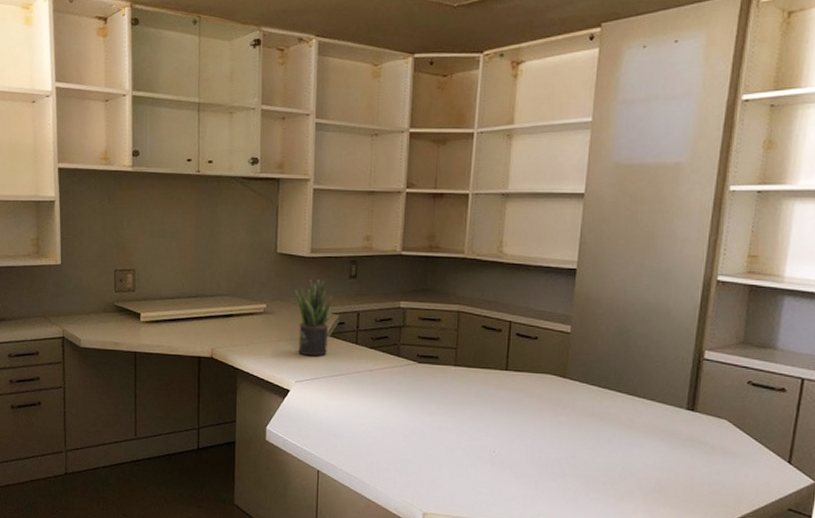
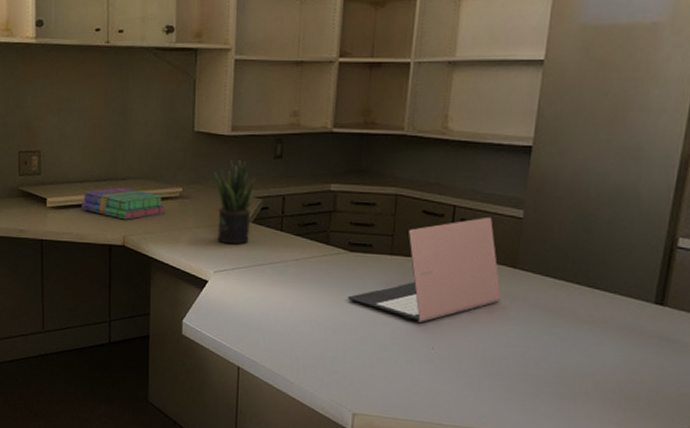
books: none [173,303,251,334] -> present [81,187,165,220]
laptop: none [416,331,554,429] -> present [347,216,502,324]

